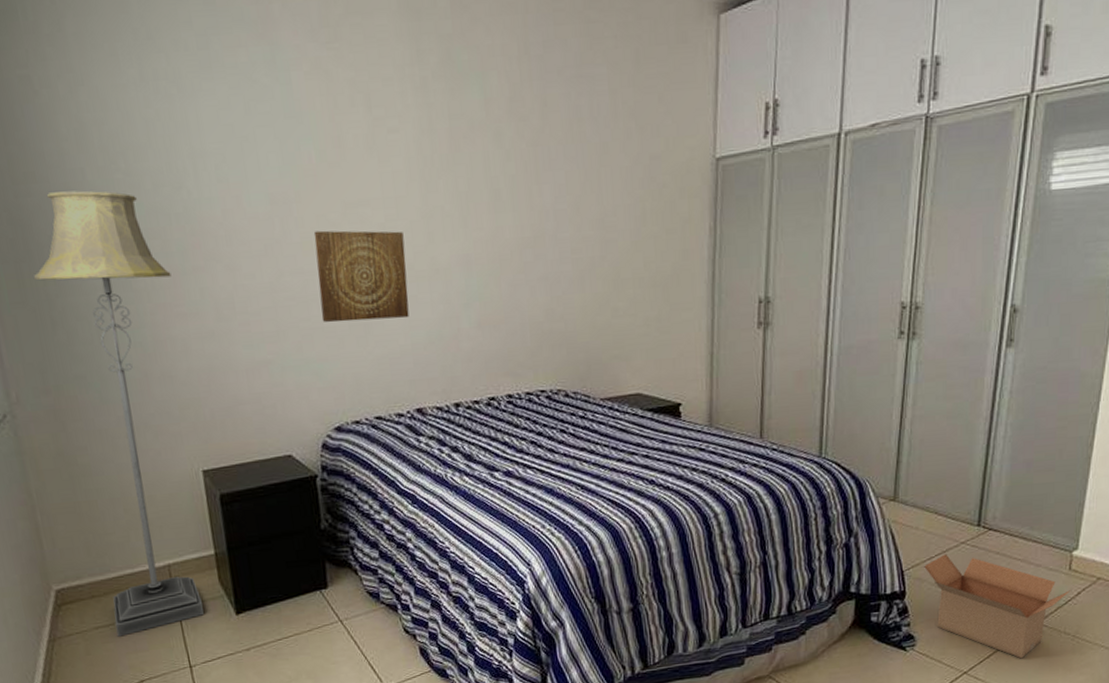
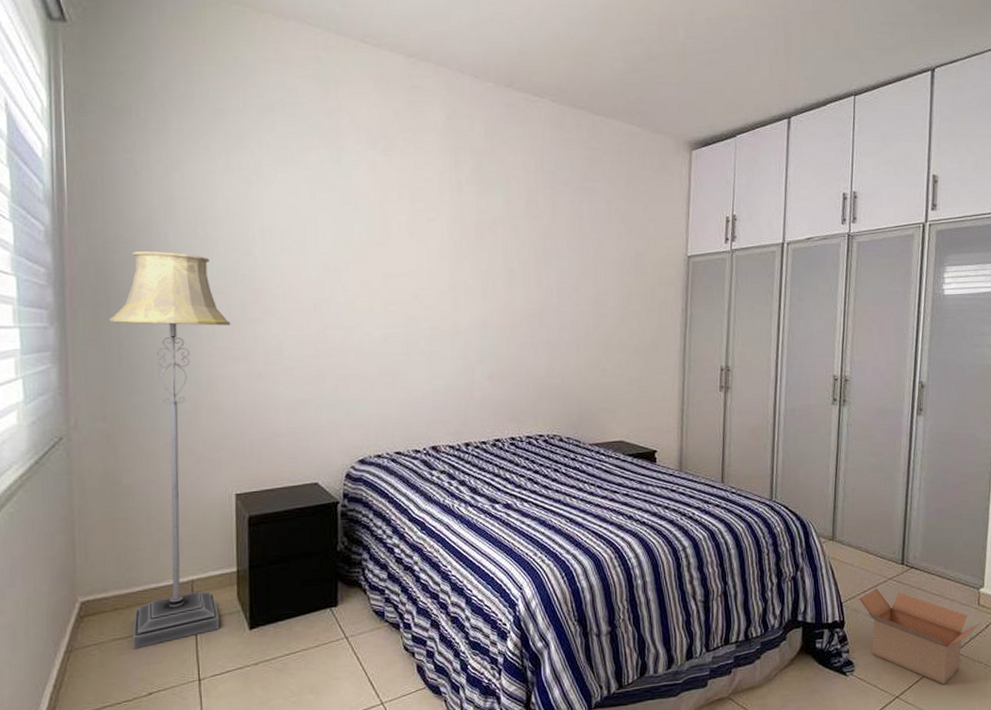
wall art: present [313,230,409,323] -> none [357,294,433,370]

